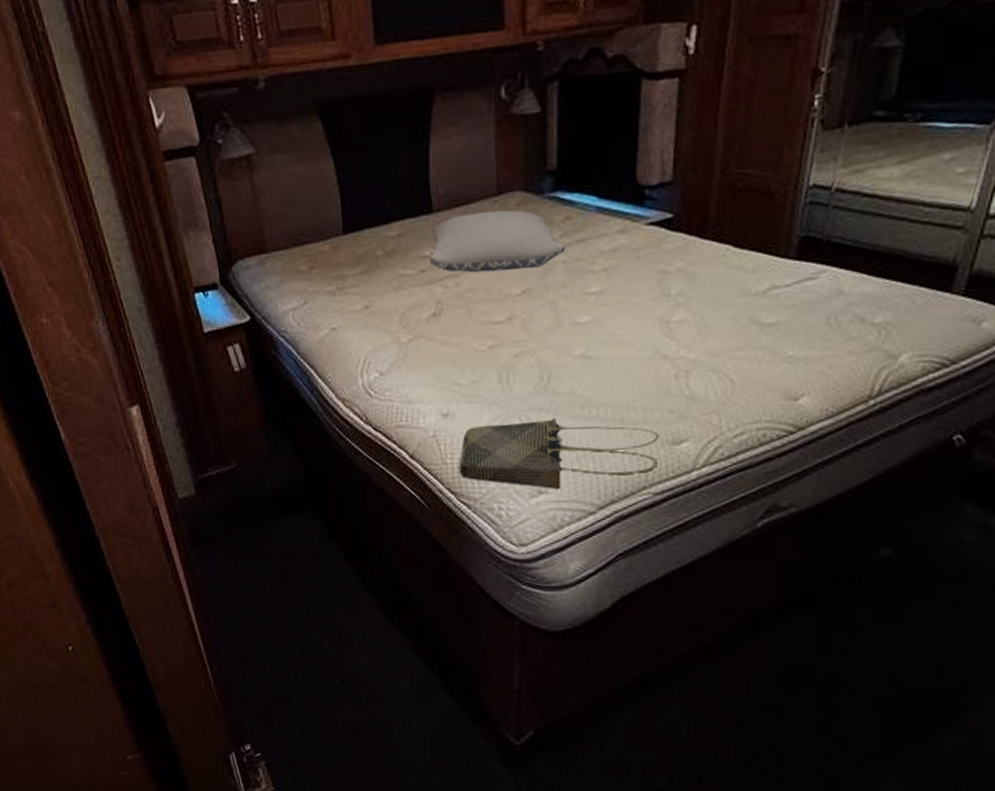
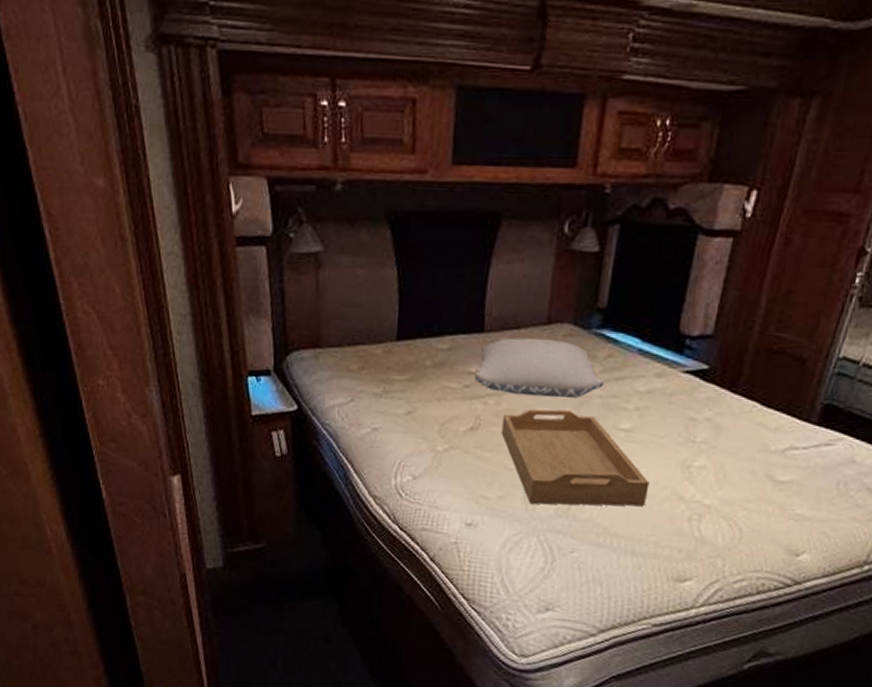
tote bag: present [459,417,659,490] -> none [474,539,666,609]
serving tray: none [464,281,629,384] -> present [501,409,650,507]

